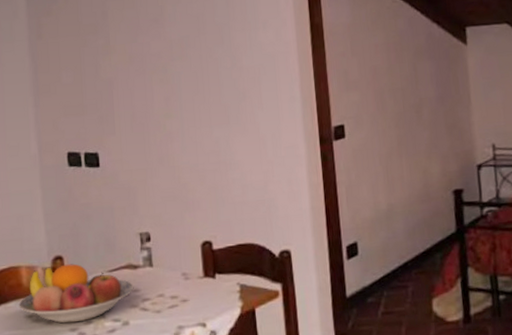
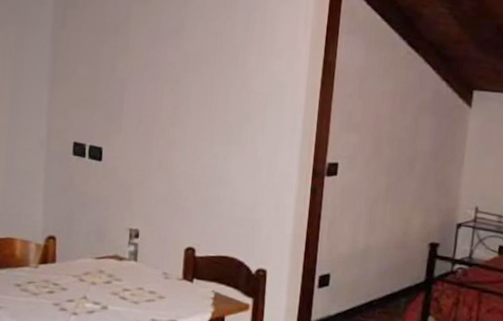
fruit bowl: present [18,264,134,324] -> none [9,244,117,299]

